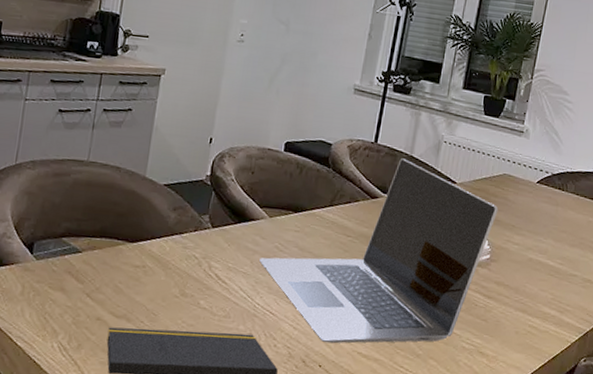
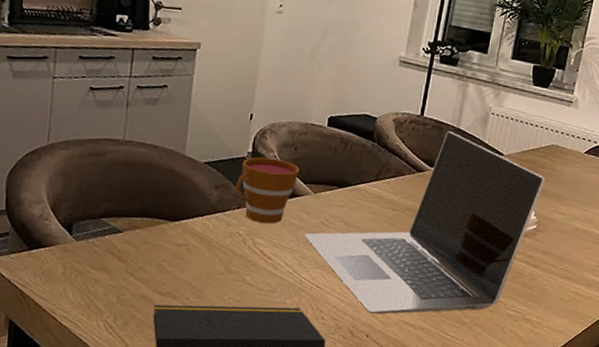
cup: none [193,180,256,248] -> present [235,157,300,224]

